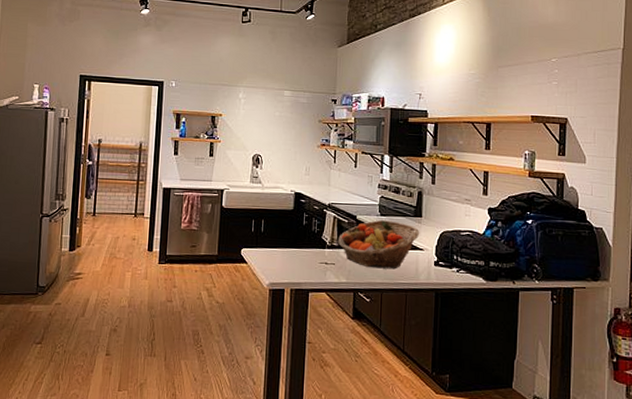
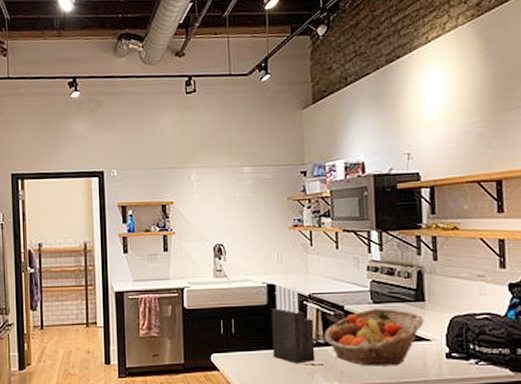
knife block: none [294,194,330,262] -> present [270,285,316,364]

